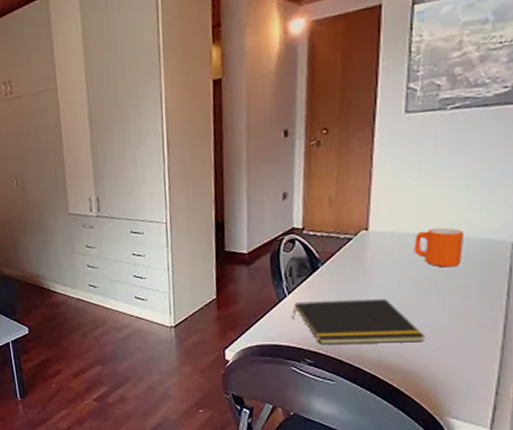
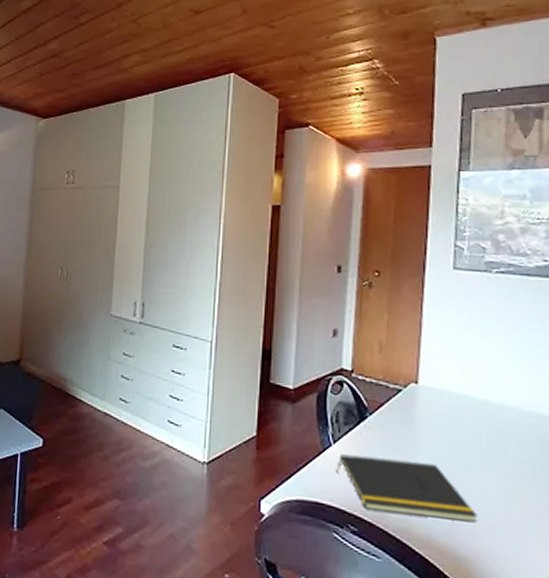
mug: present [414,227,465,268] -> none [464,391,515,439]

